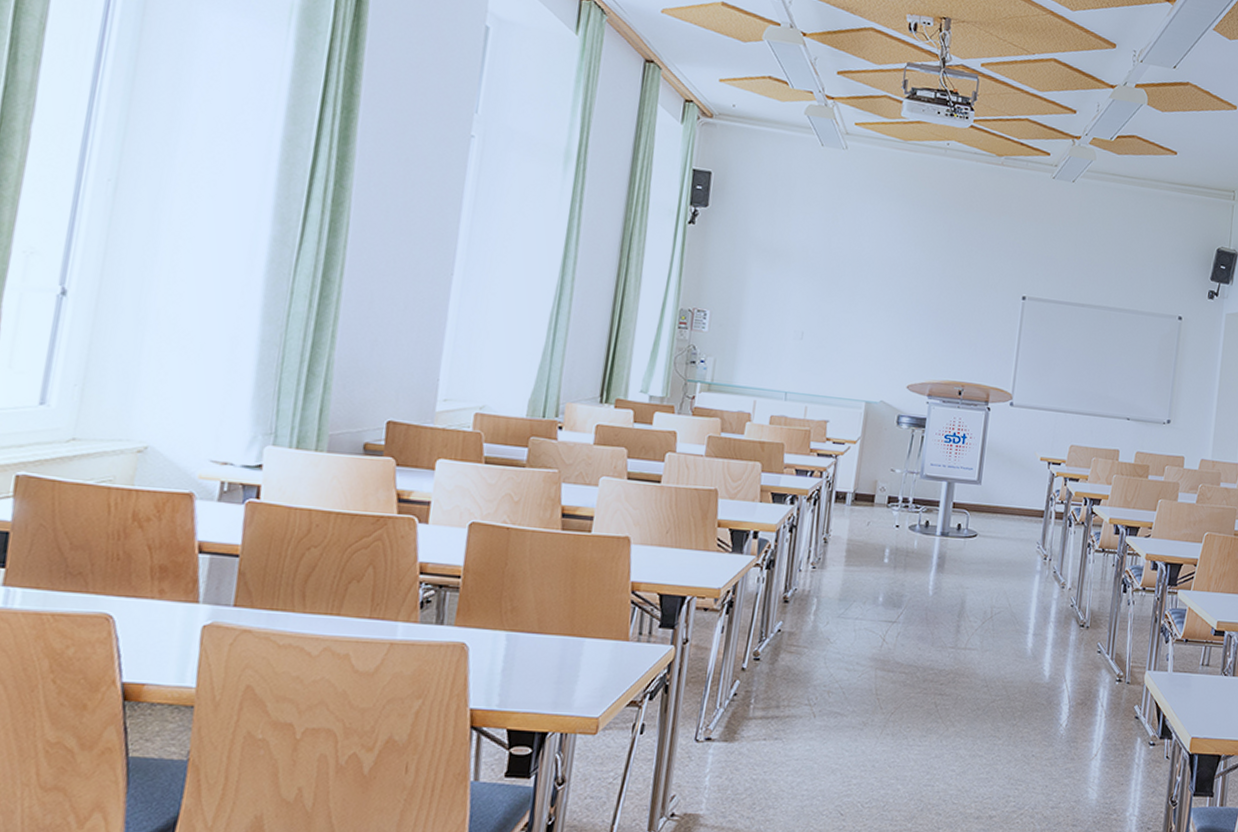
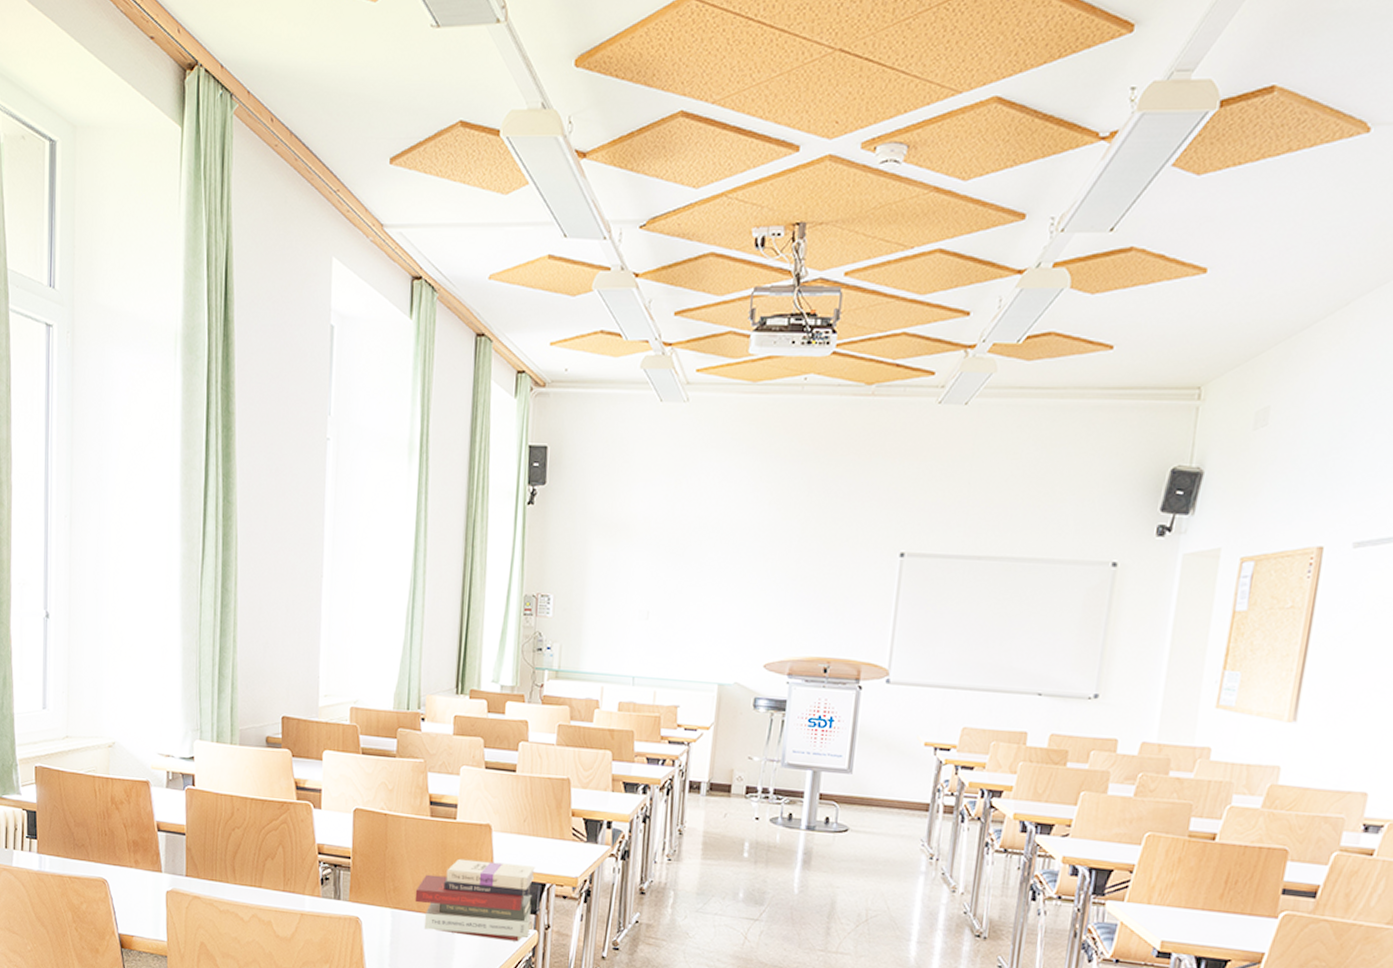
books: none [536,573,676,659] -> present [414,858,536,942]

